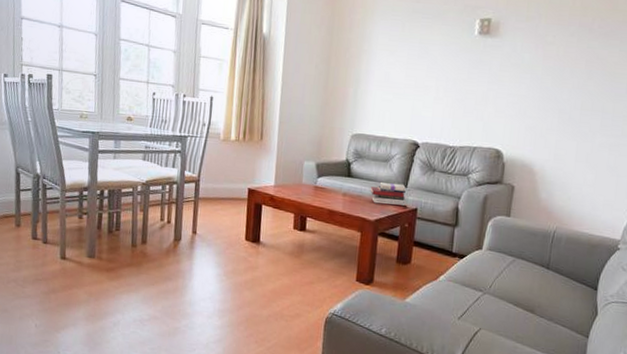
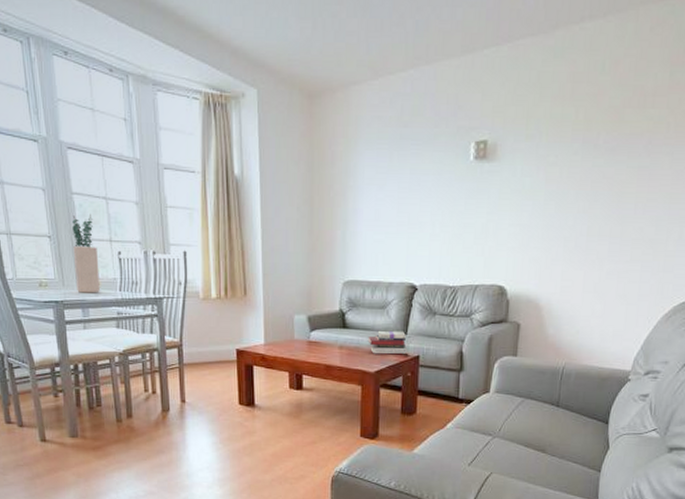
vase: none [112,57,135,128] -> present [72,213,100,294]

